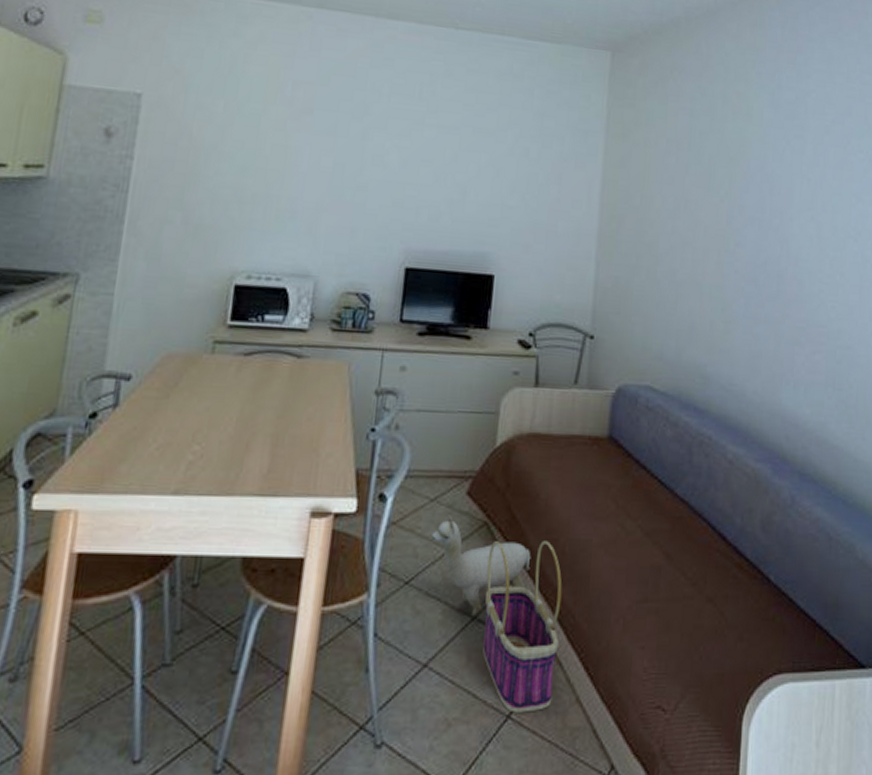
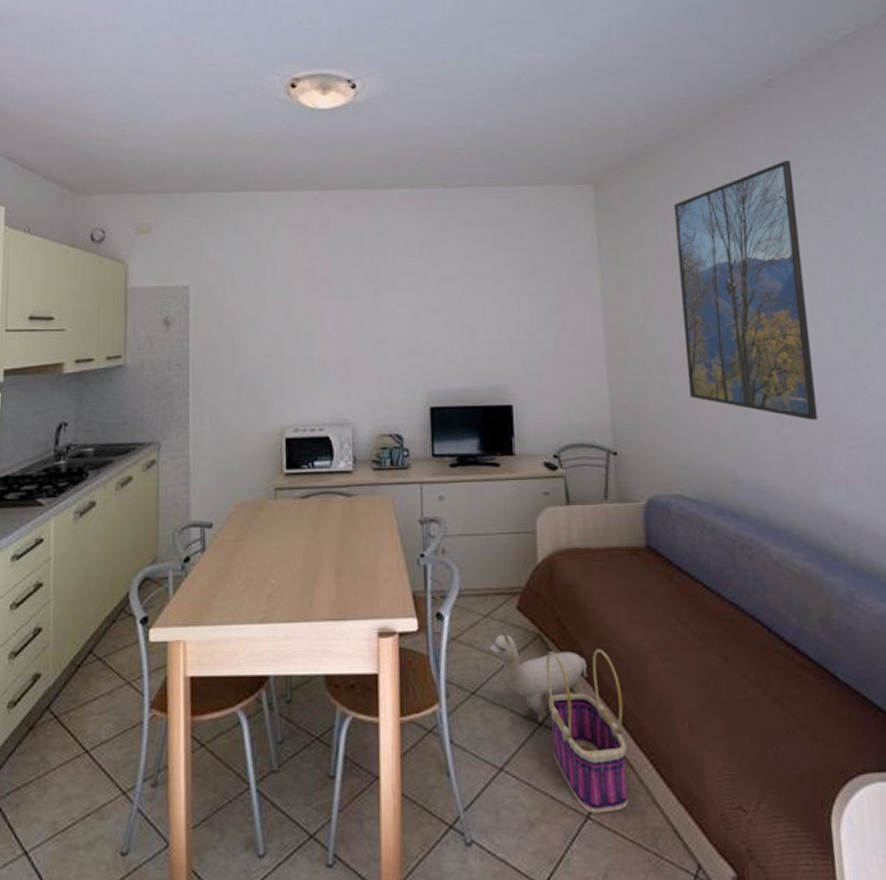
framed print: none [673,59,803,323] -> present [673,160,818,420]

